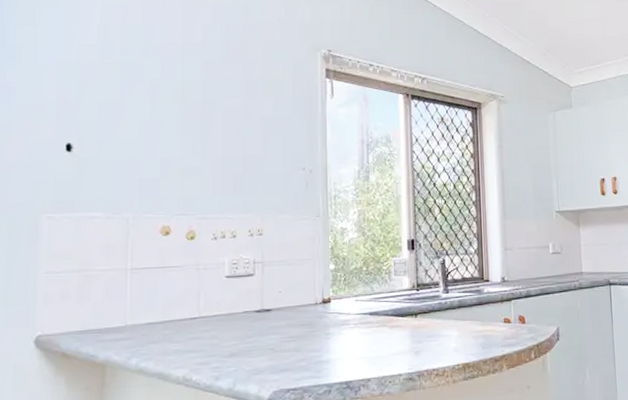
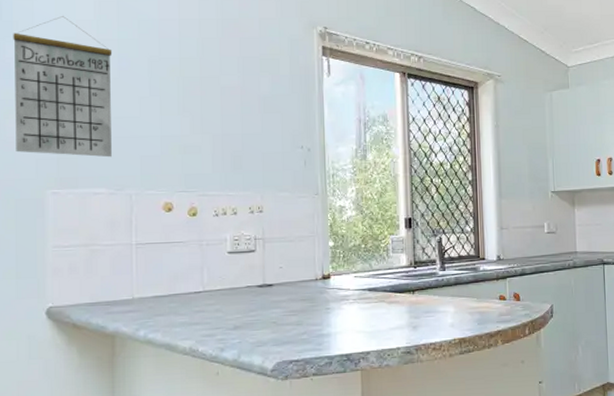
calendar: none [12,41,115,181] -> present [13,16,113,158]

